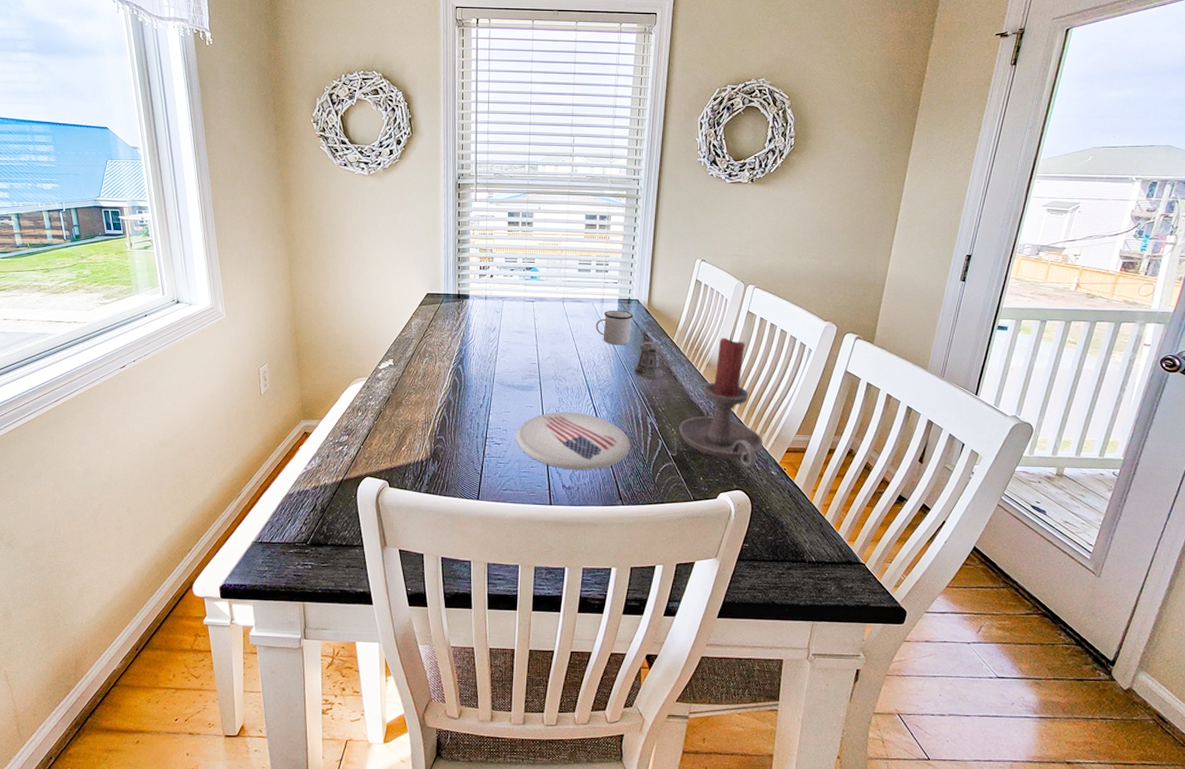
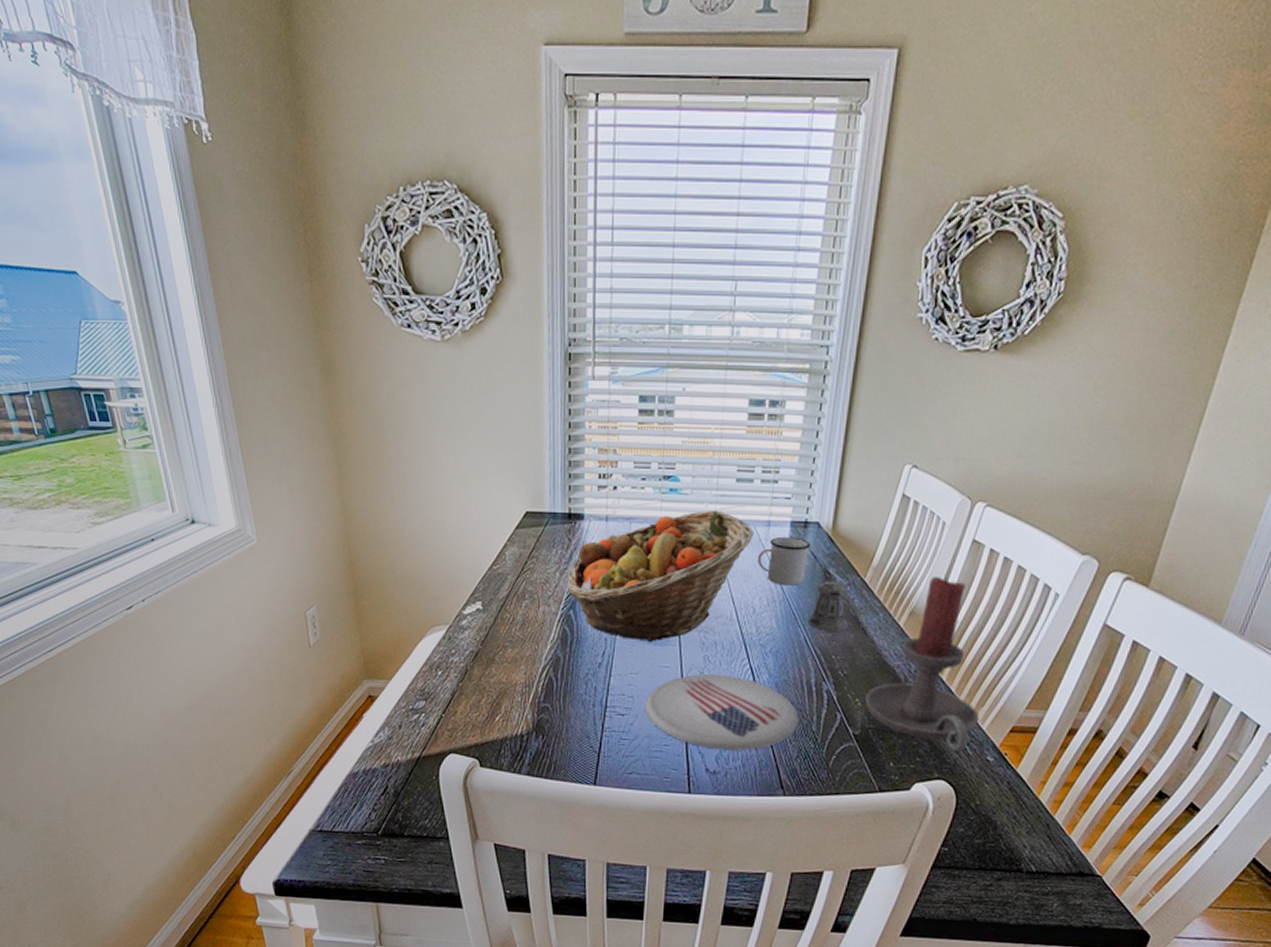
fruit basket: none [456,292,592,388] -> present [567,511,754,642]

